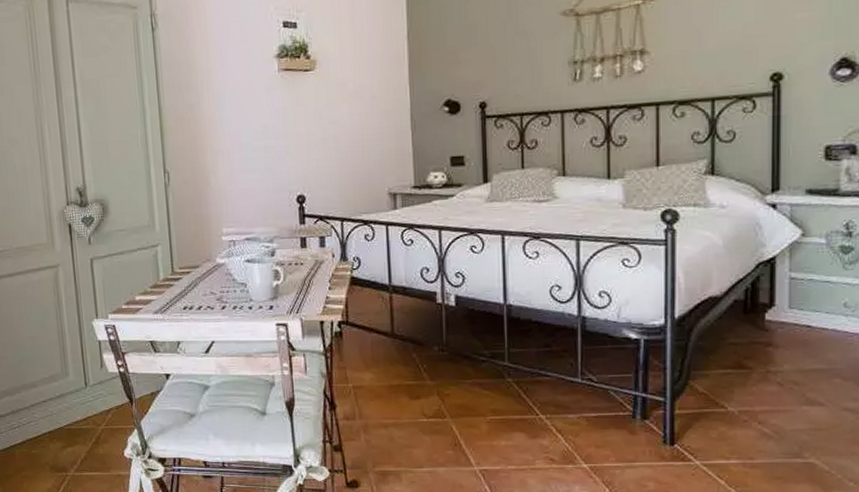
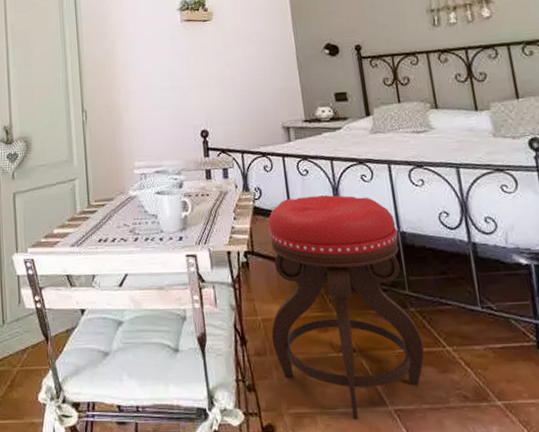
stool: none [361,266,516,477] -> present [267,195,424,419]

